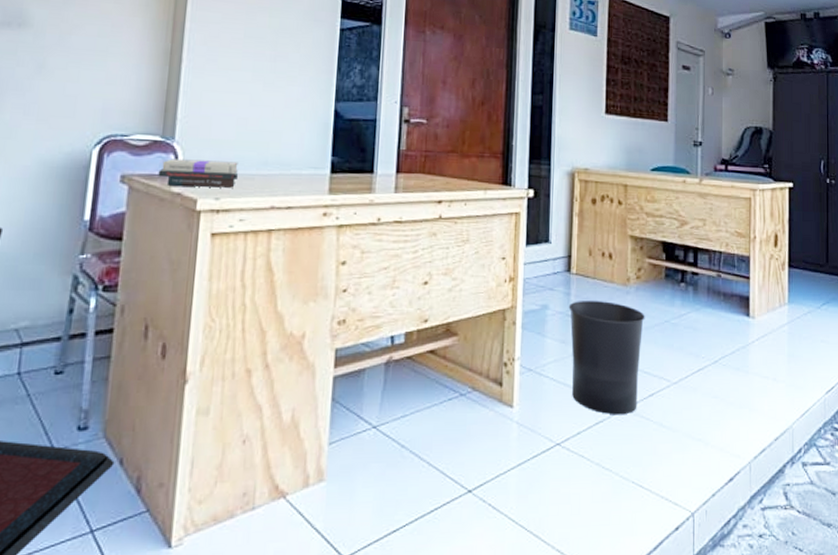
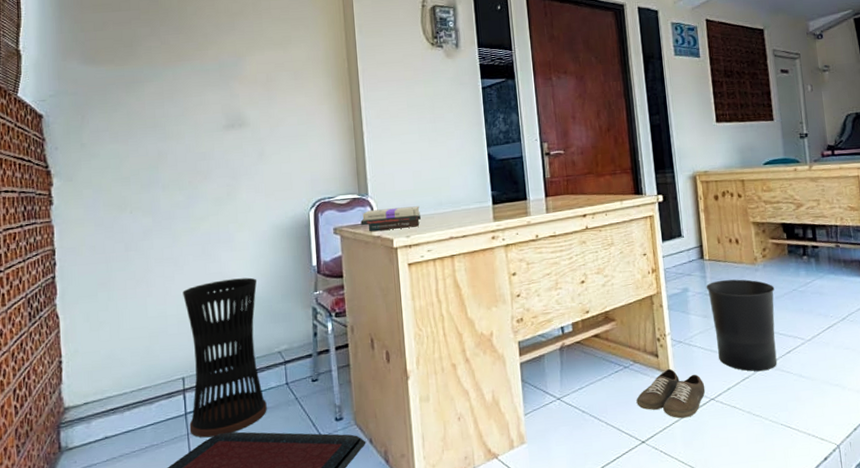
shoe: none [468,401,552,465] -> present [636,368,706,419]

